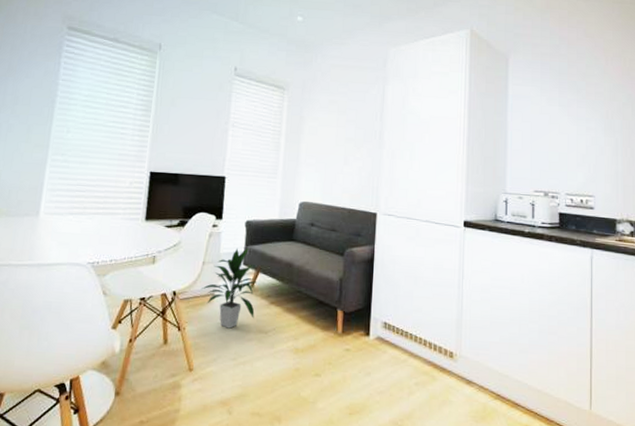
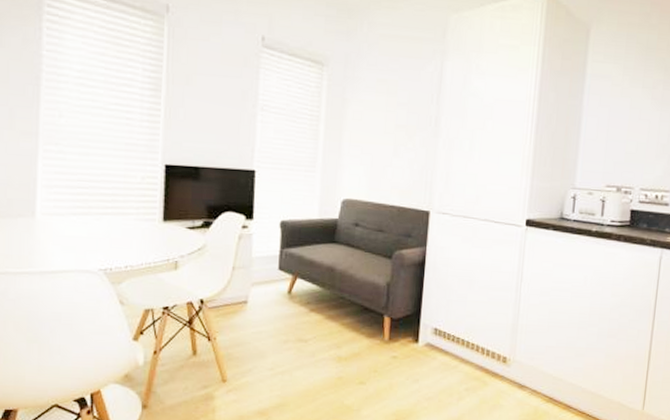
indoor plant: present [202,247,257,329] -> none [233,250,295,338]

